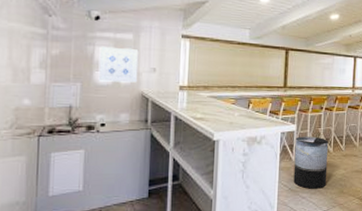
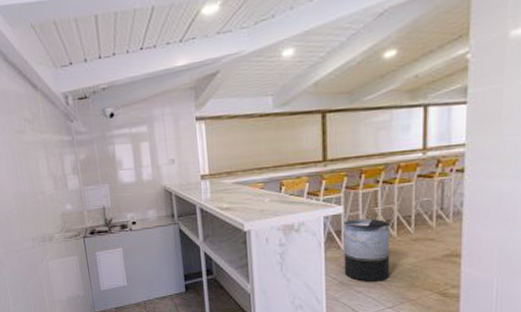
wall art: present [98,46,139,83] -> none [118,142,159,180]

